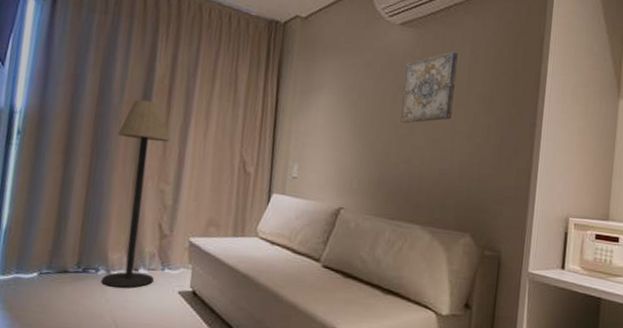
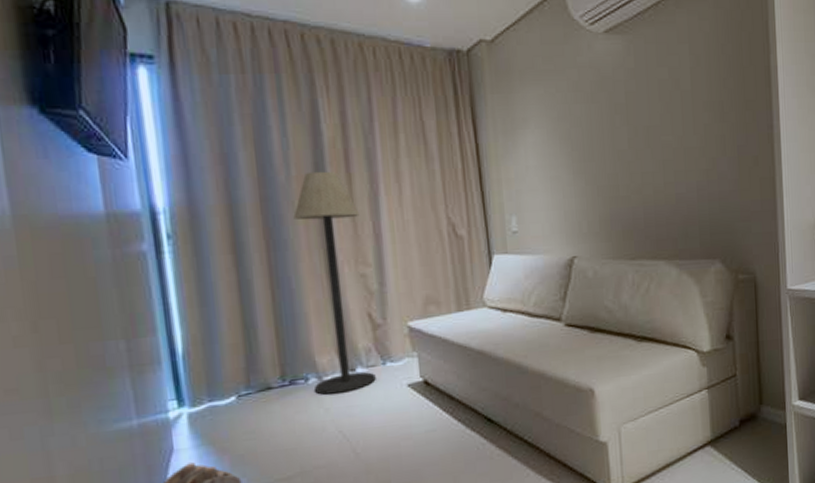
wall art: present [401,51,458,123] -> none [620,55,680,148]

